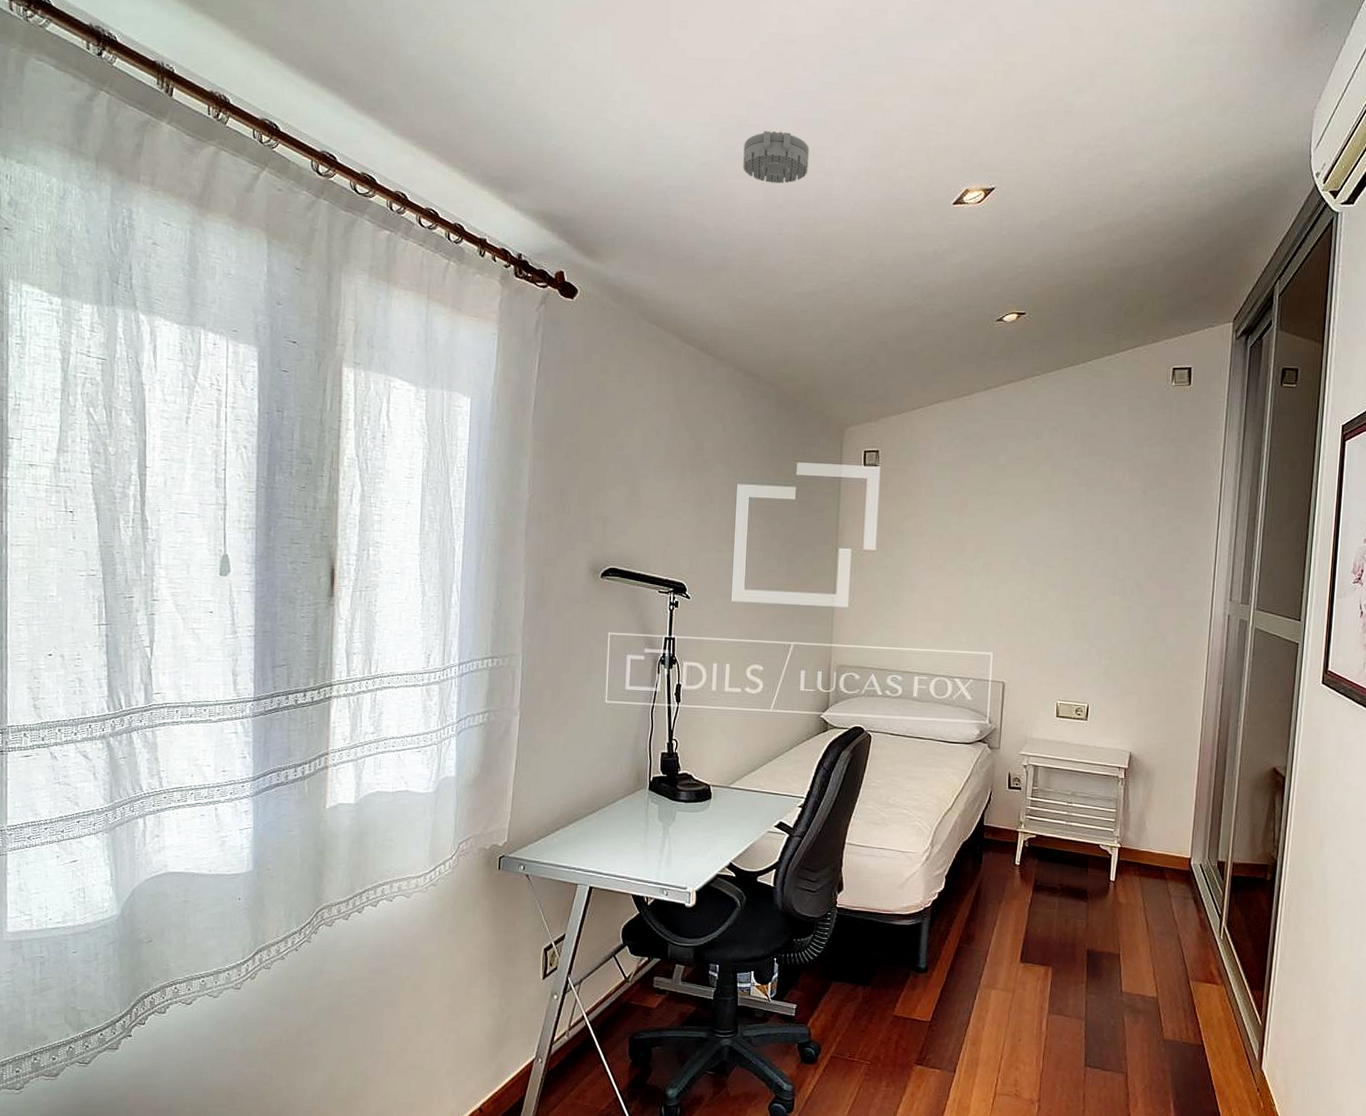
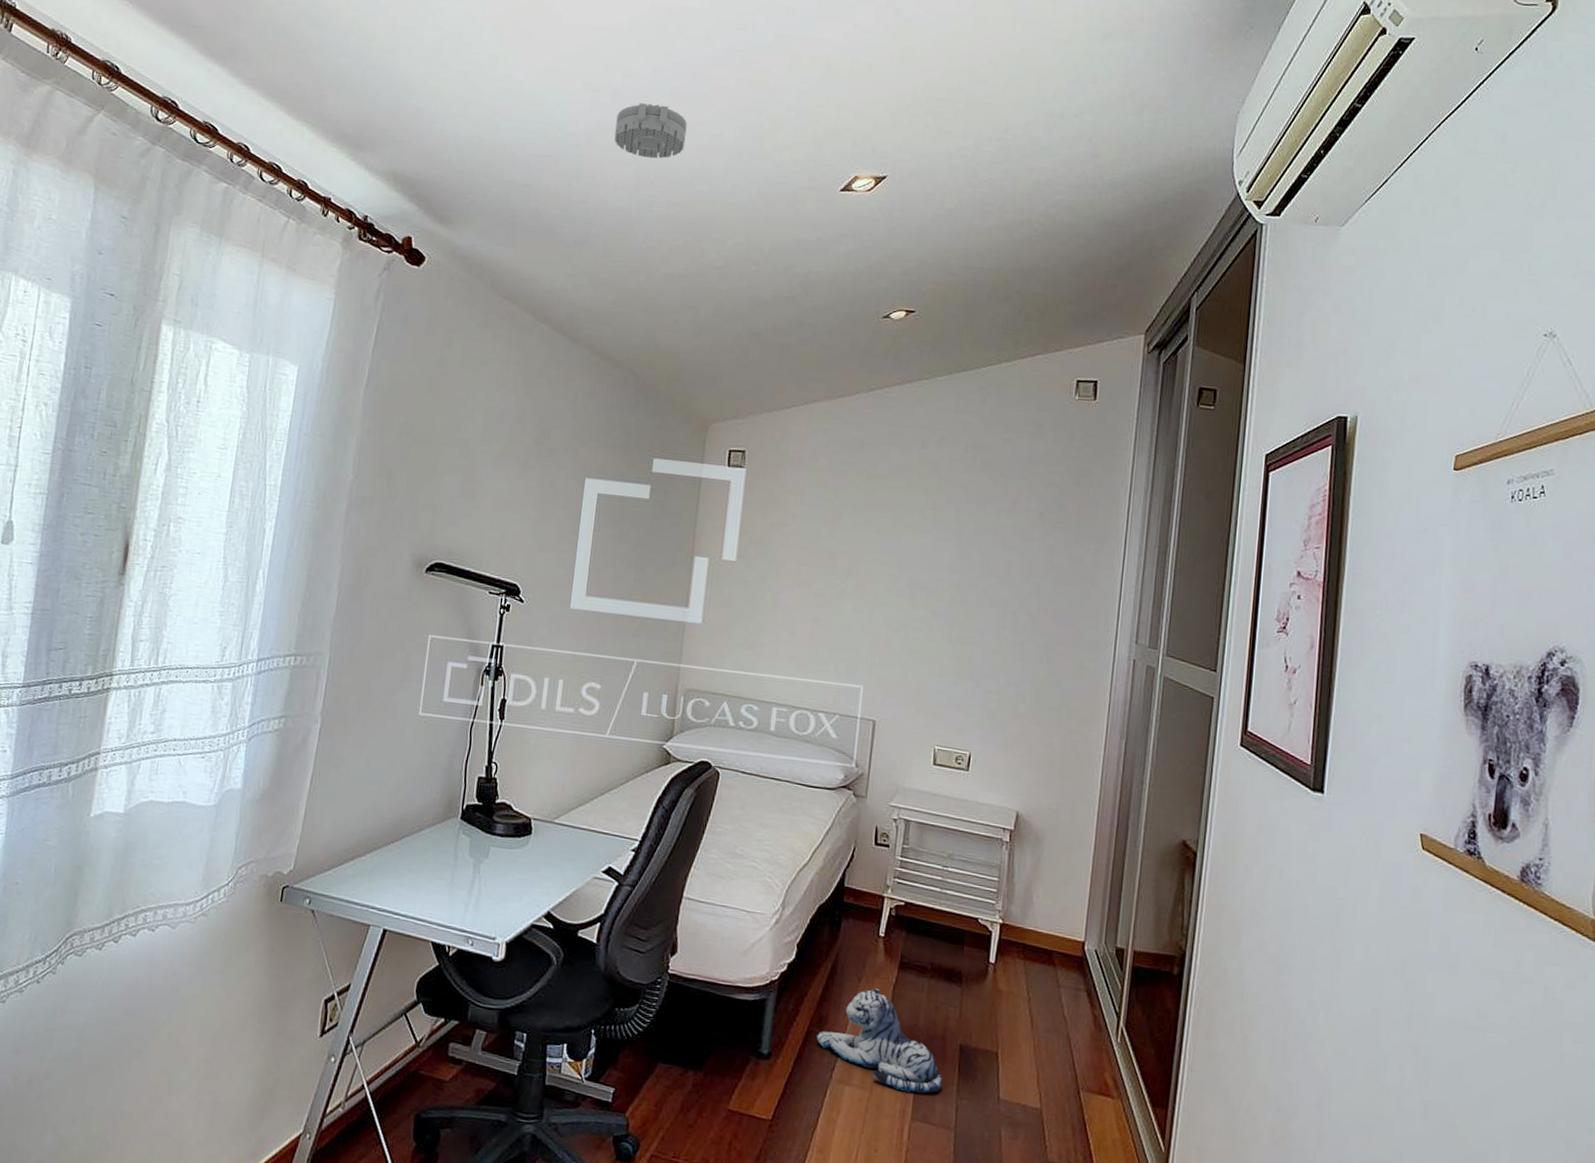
plush toy: none [966,908,1073,992] -> present [817,988,942,1094]

